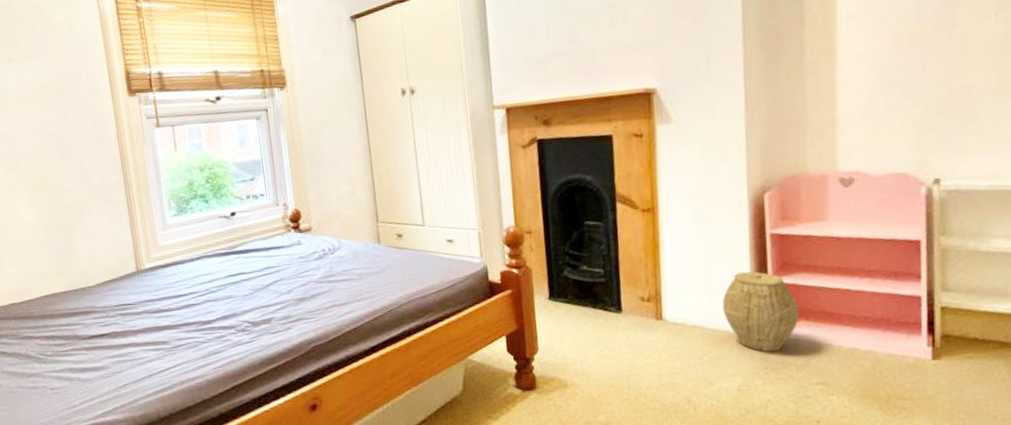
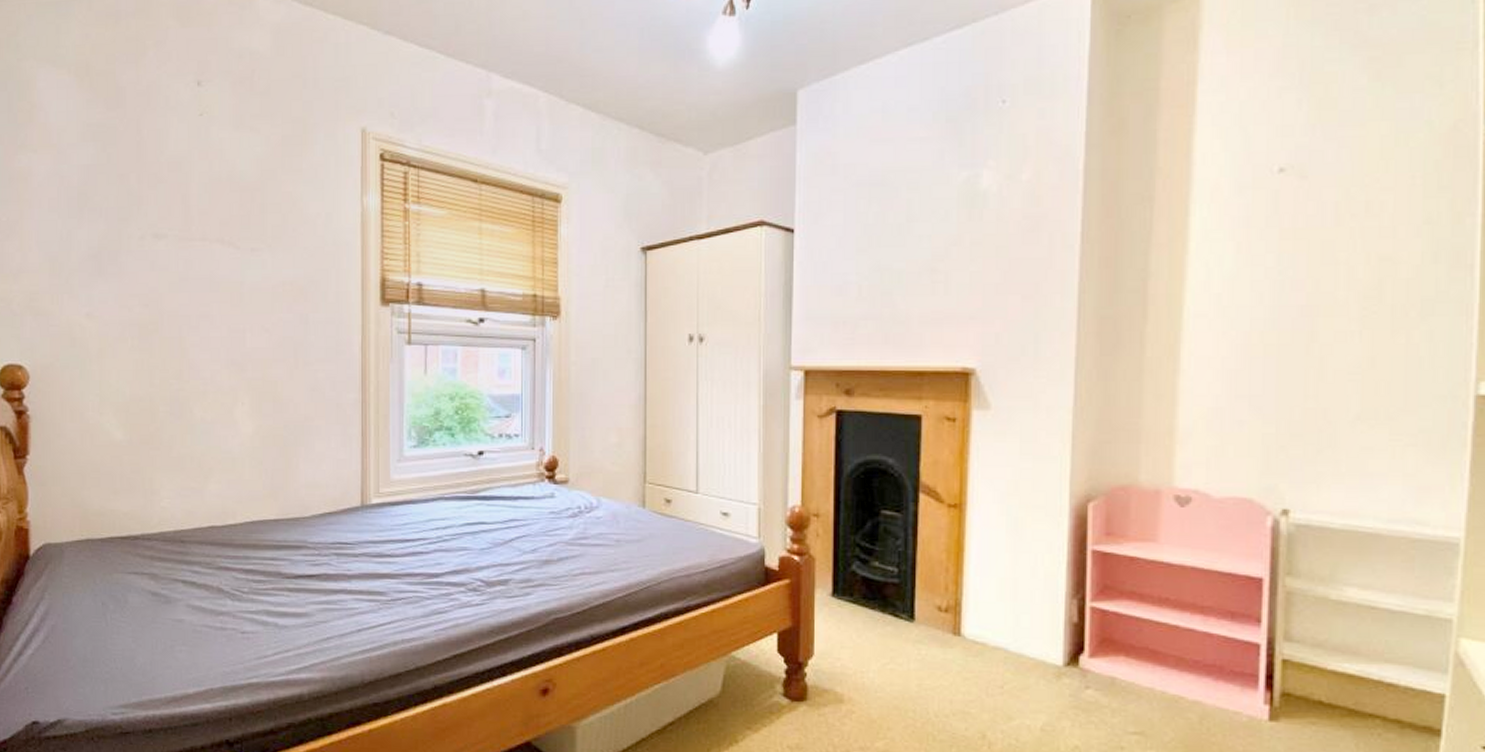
woven basket: present [722,271,800,352] -> none [1030,591,1119,689]

